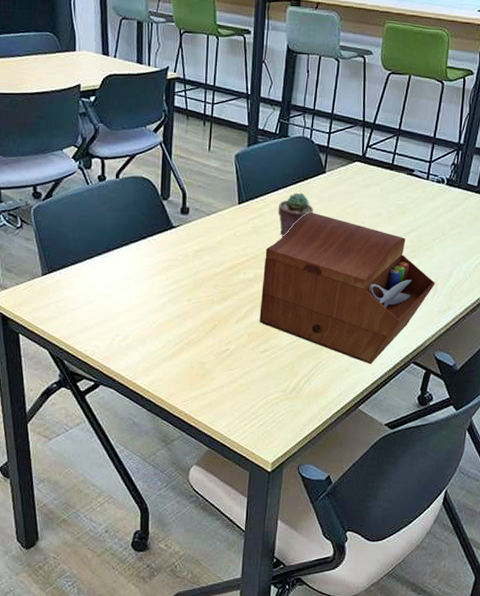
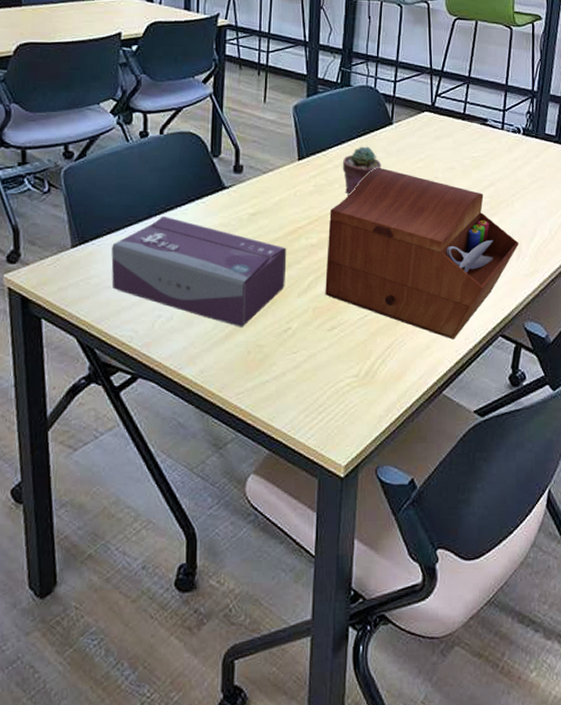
tissue box: none [76,250,227,347] -> present [111,215,287,327]

